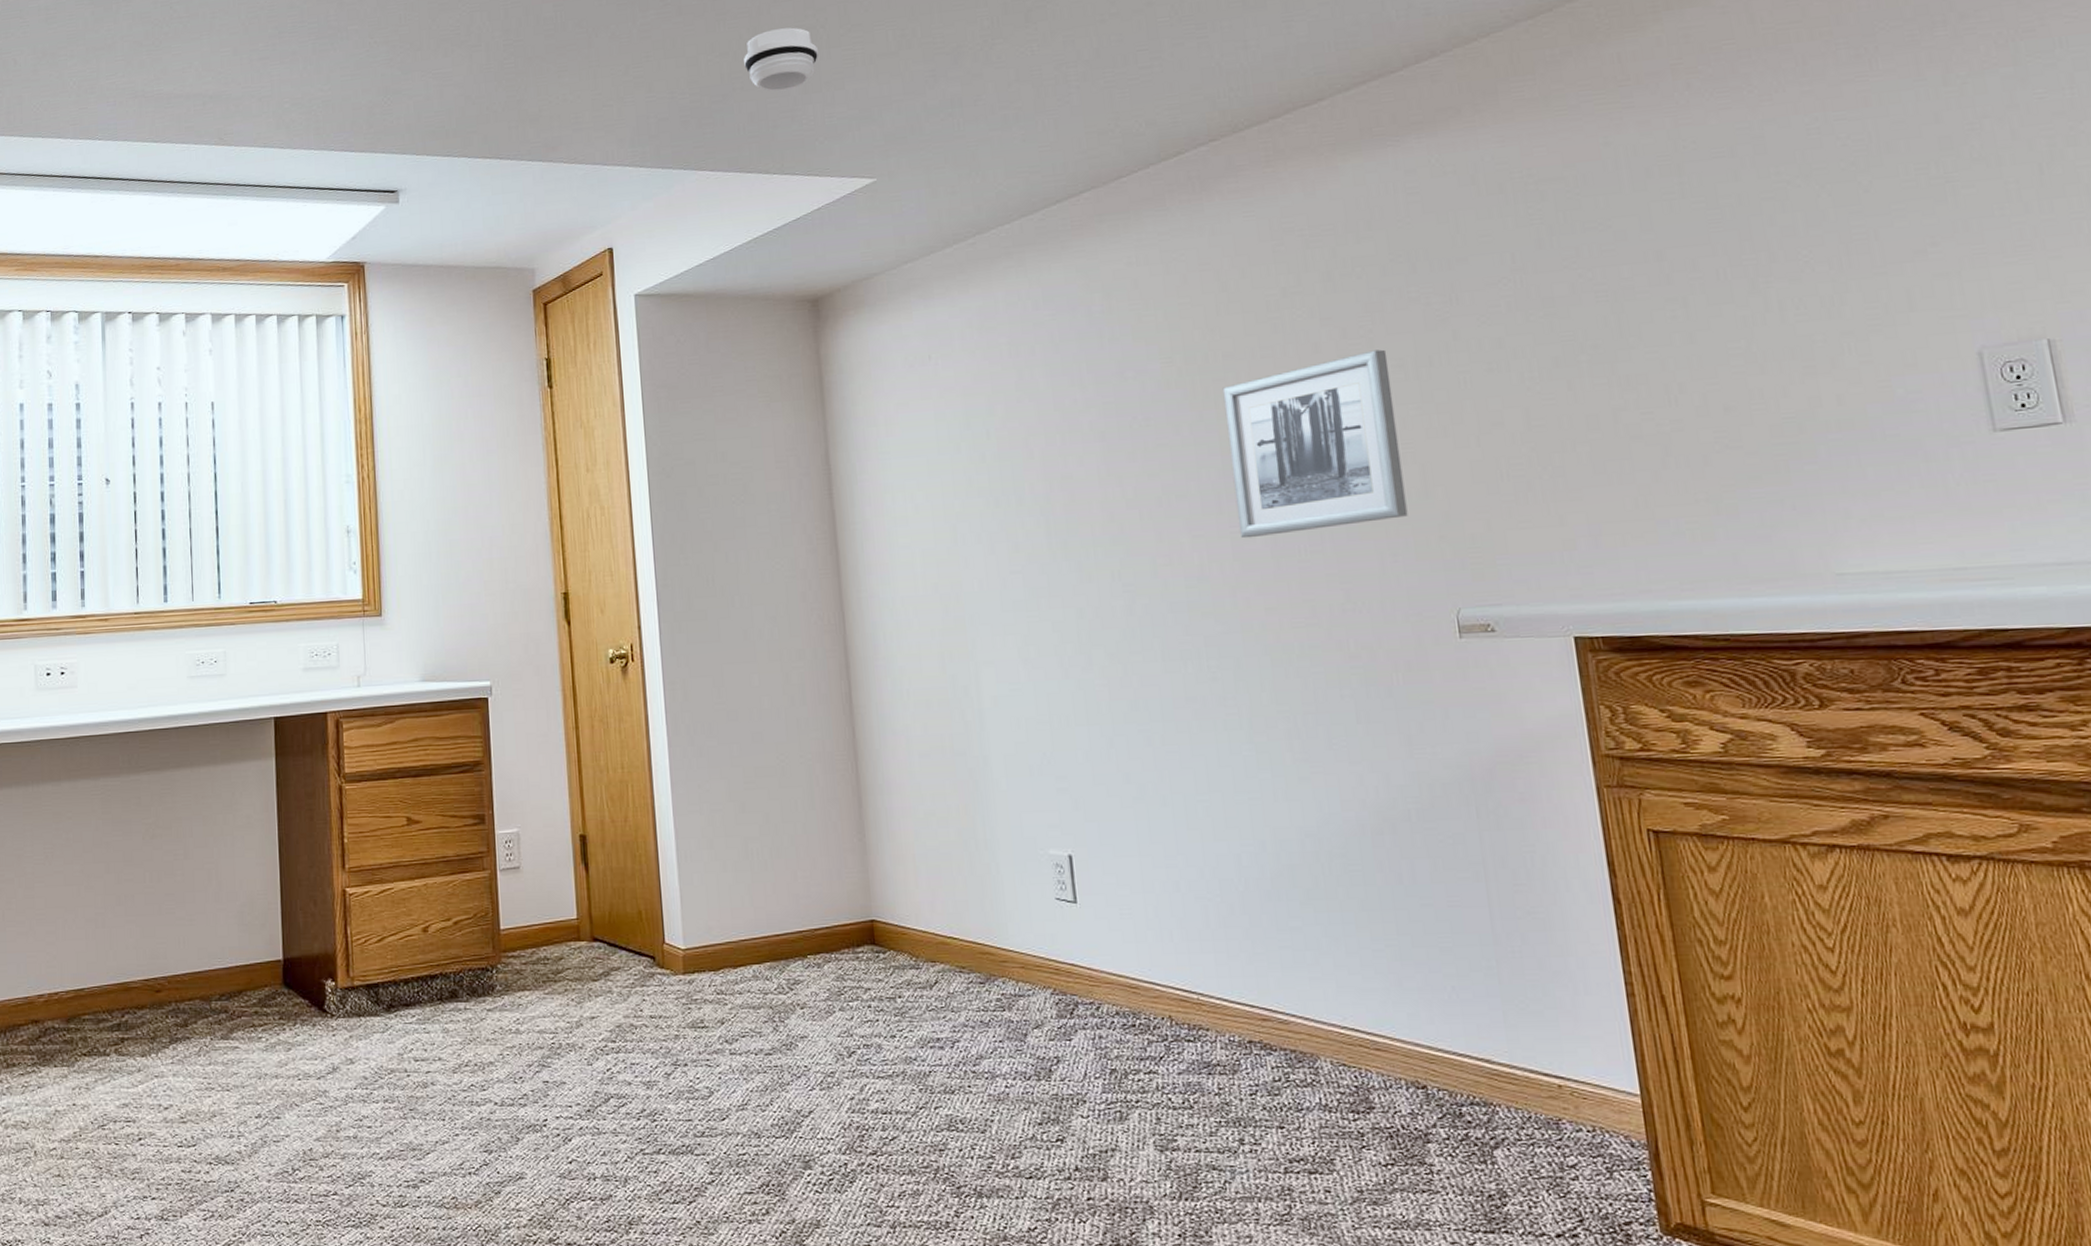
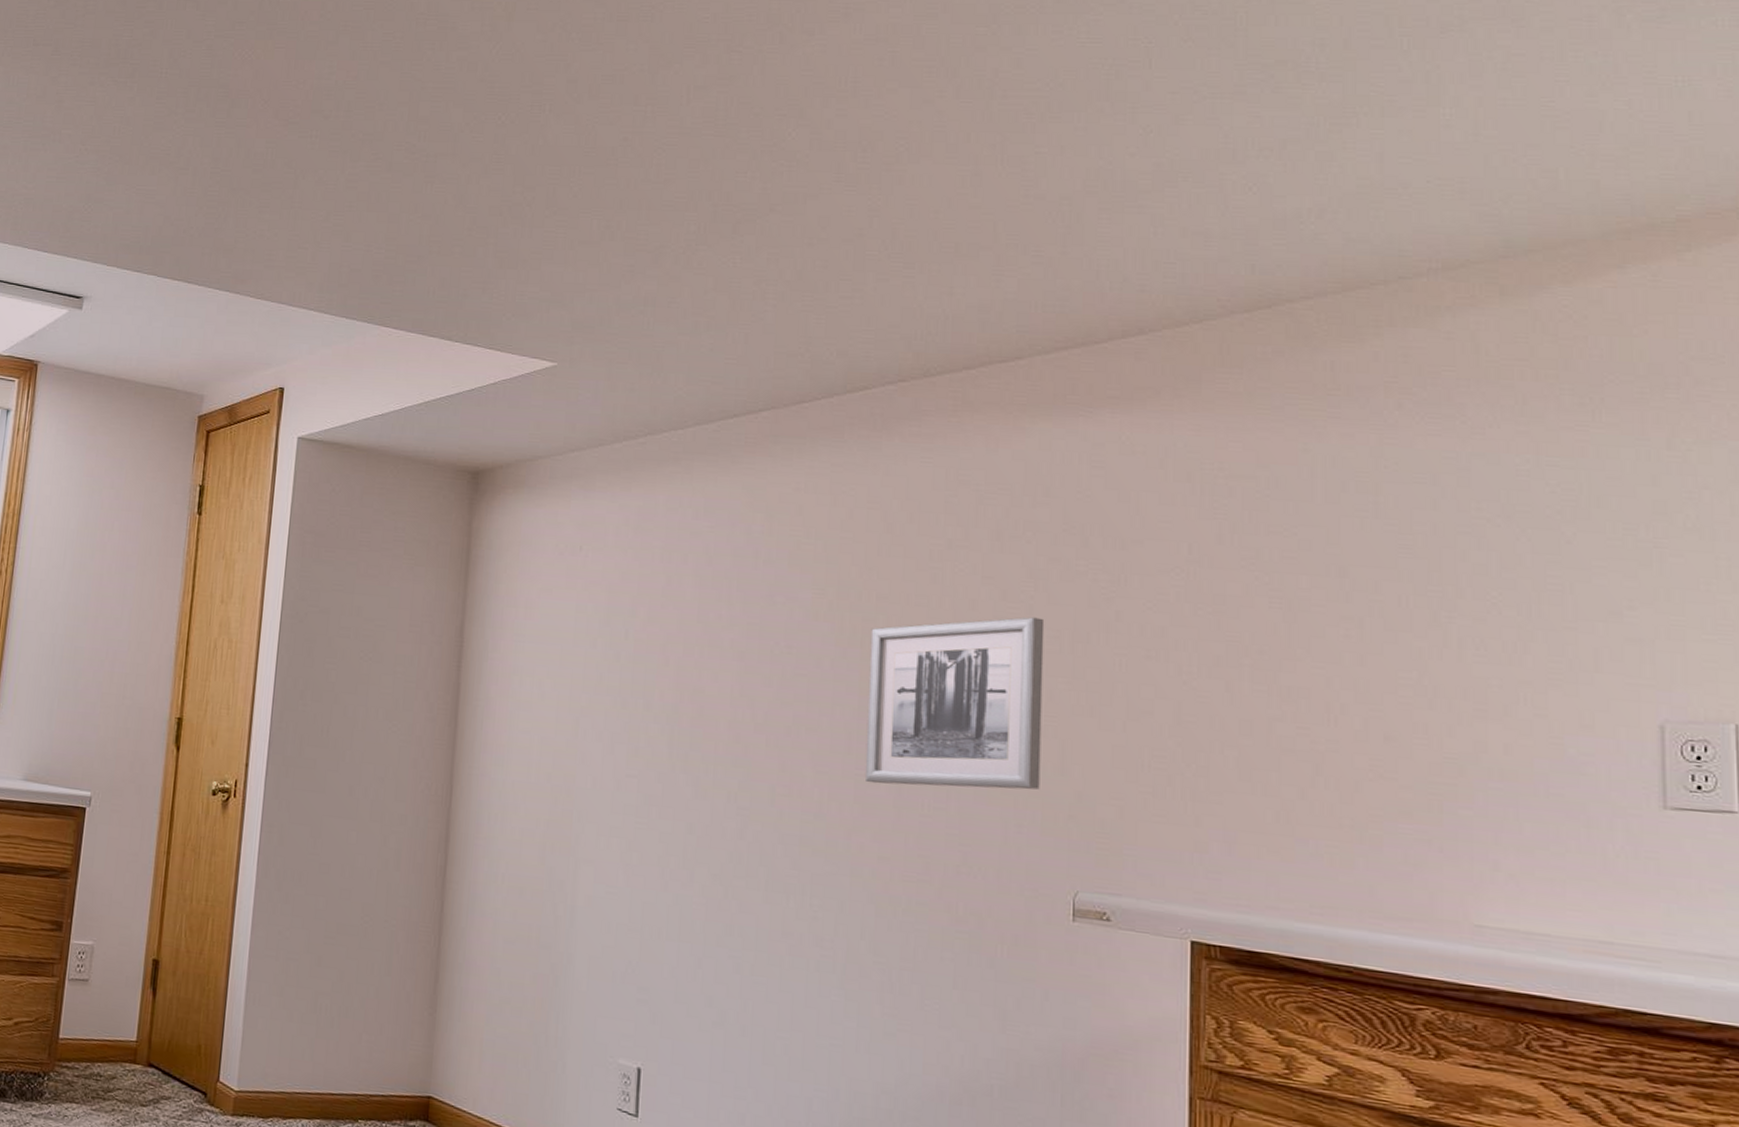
smoke detector: present [744,27,818,92] -> none [445,200,520,262]

